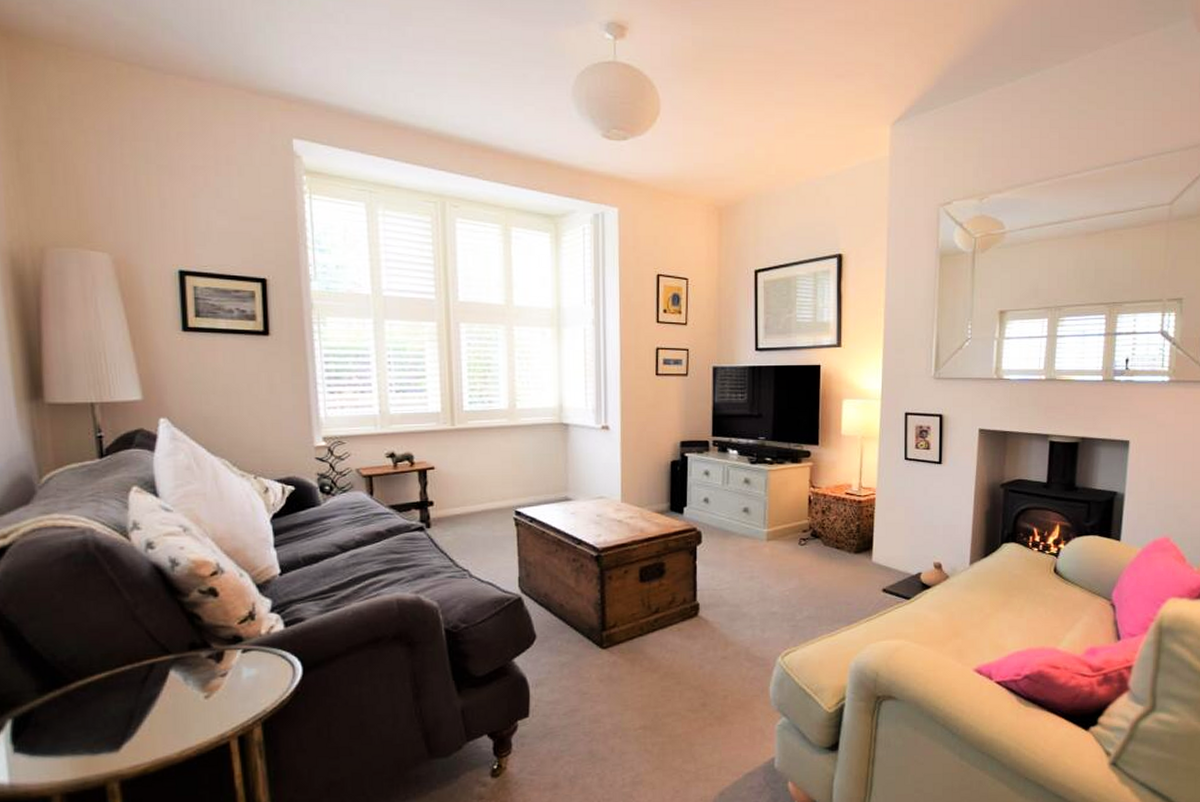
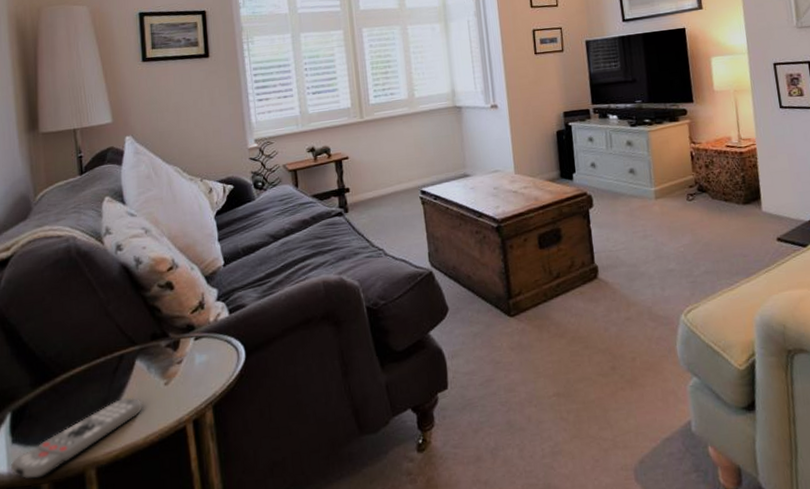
remote control: none [12,710,178,791] -> present [10,398,143,479]

